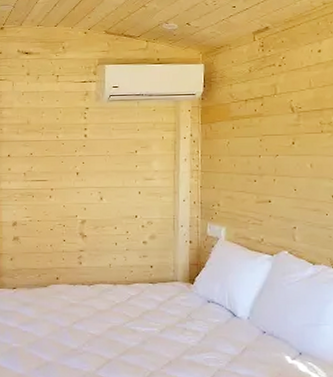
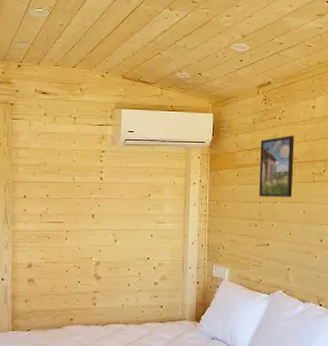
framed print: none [257,83,298,150] -> present [259,136,294,197]

